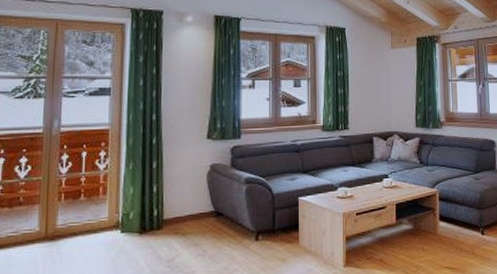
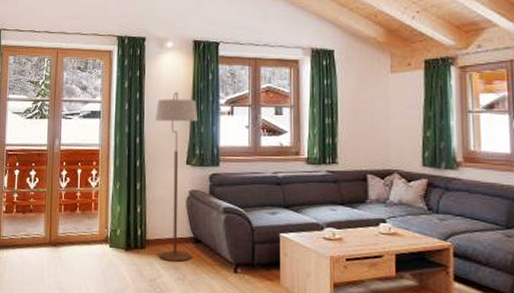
floor lamp: none [174,66,220,239] -> present [155,91,199,262]

